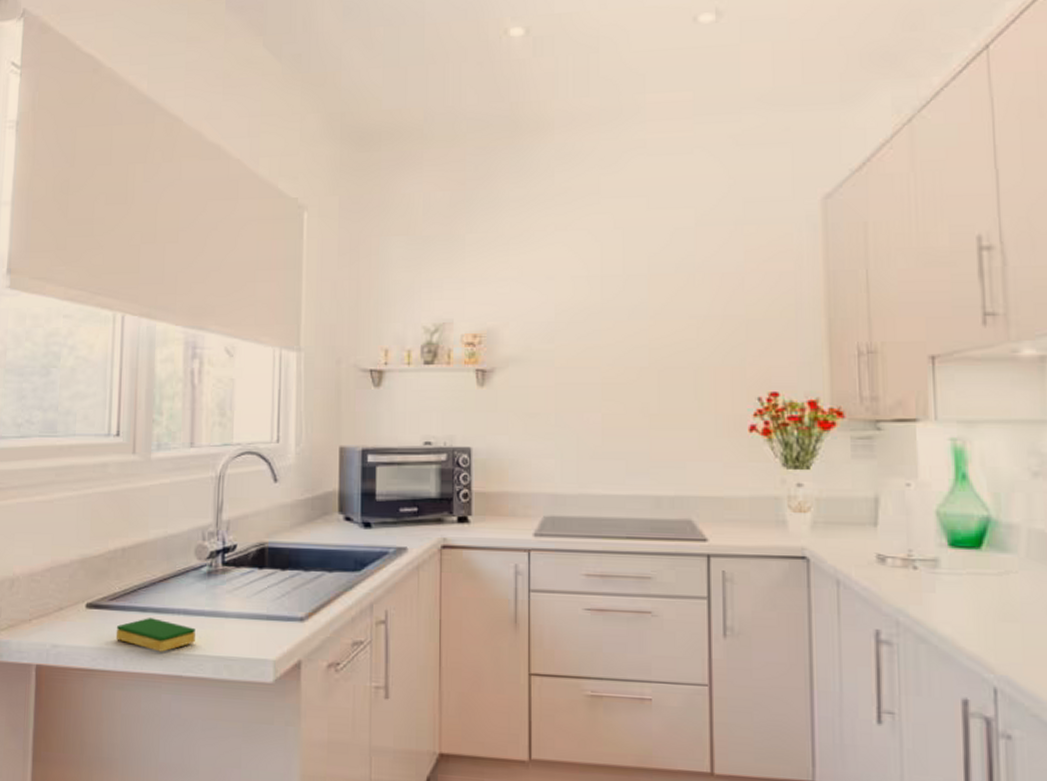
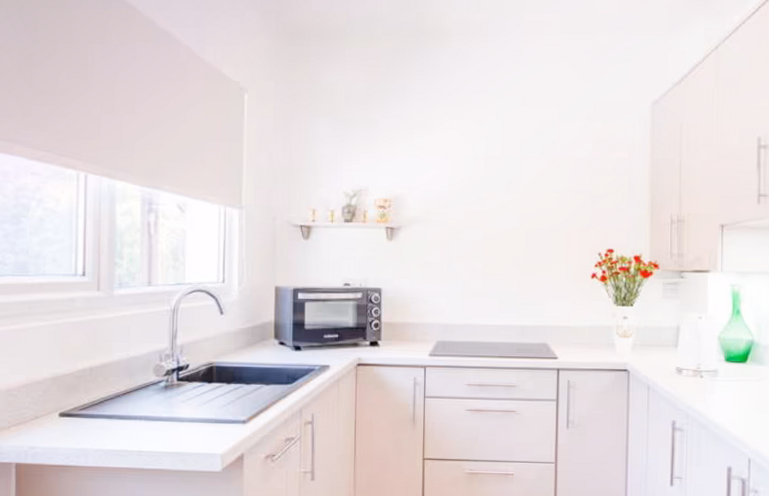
dish sponge: present [115,618,195,652] -> none [86,423,155,450]

